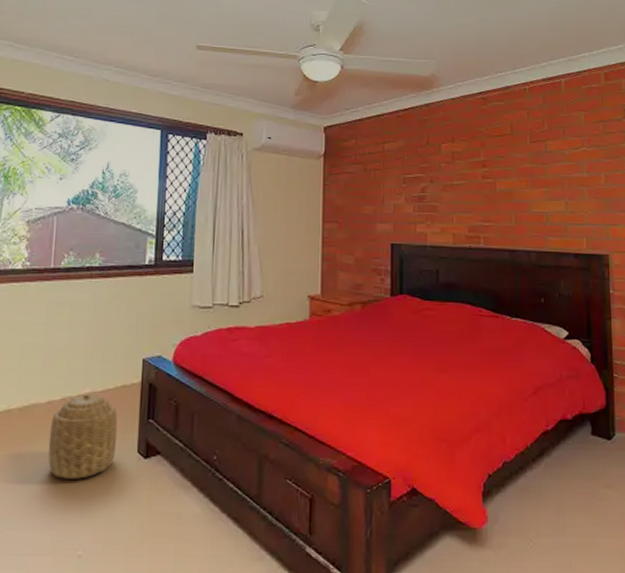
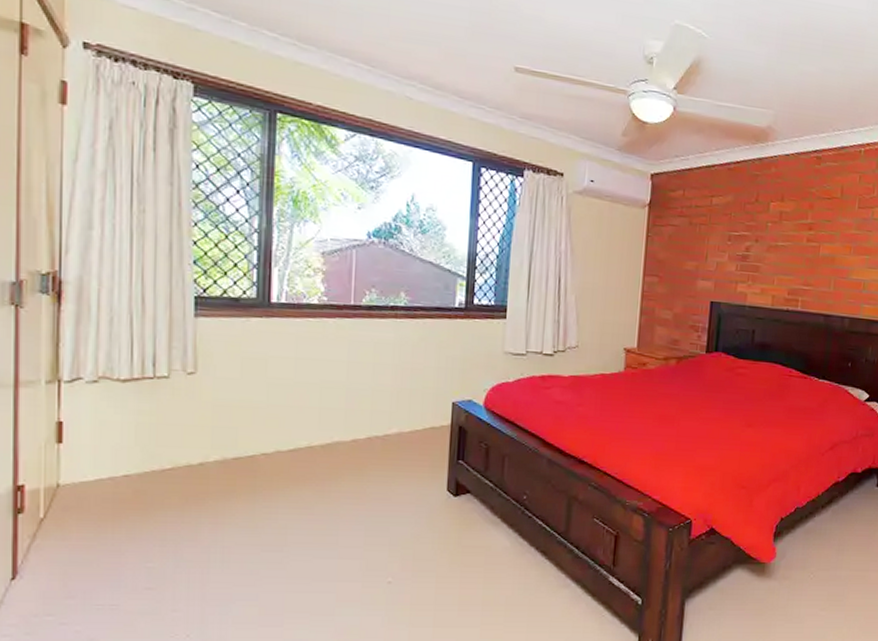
basket: present [47,393,118,479] -> none [354,433,427,514]

